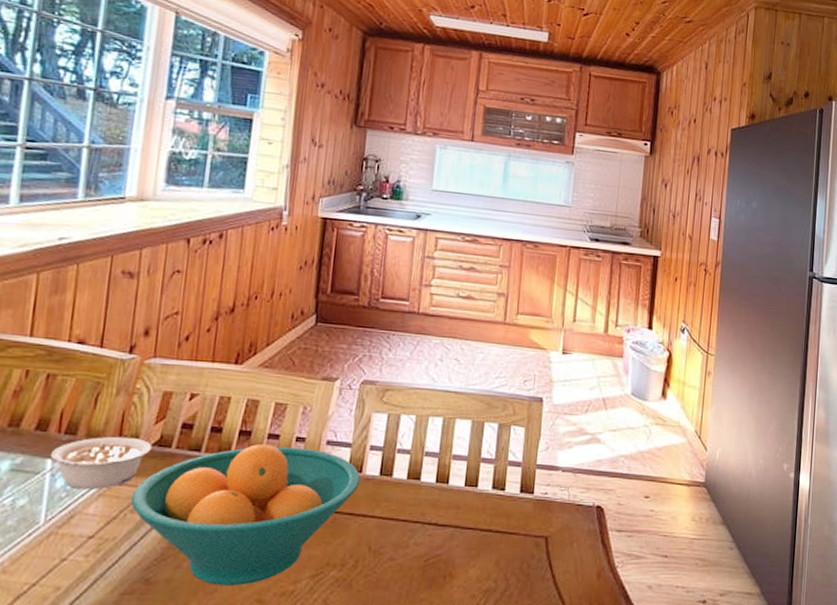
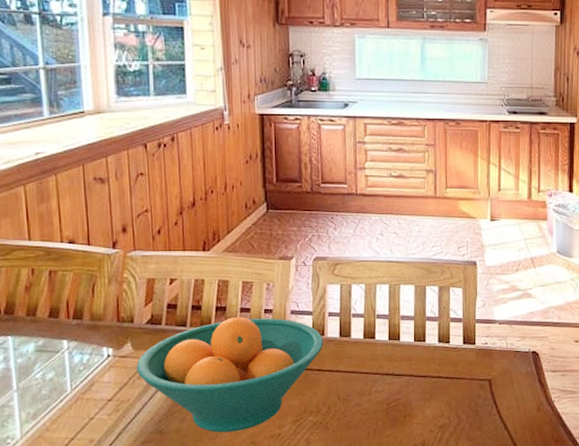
legume: present [50,436,151,490] -> none [64,318,145,363]

